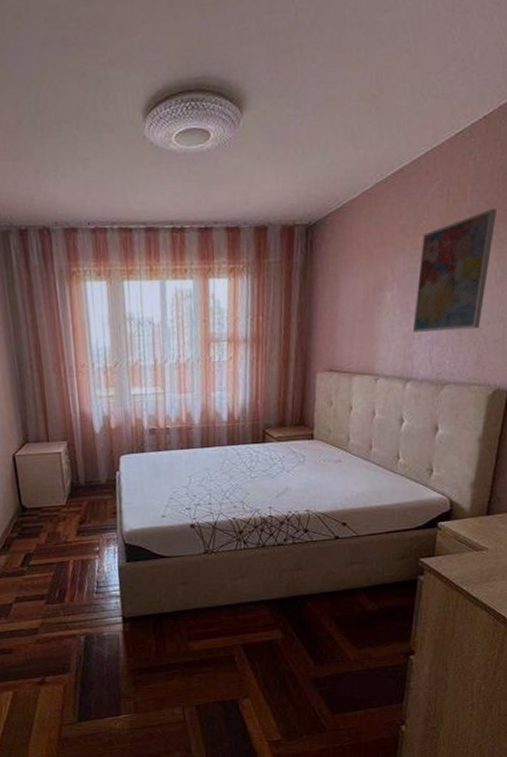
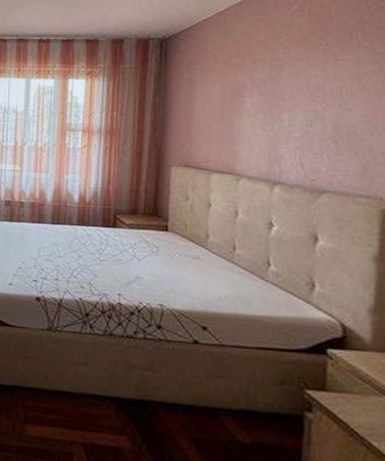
wall art: present [412,208,498,332] -> none [278,26,370,139]

